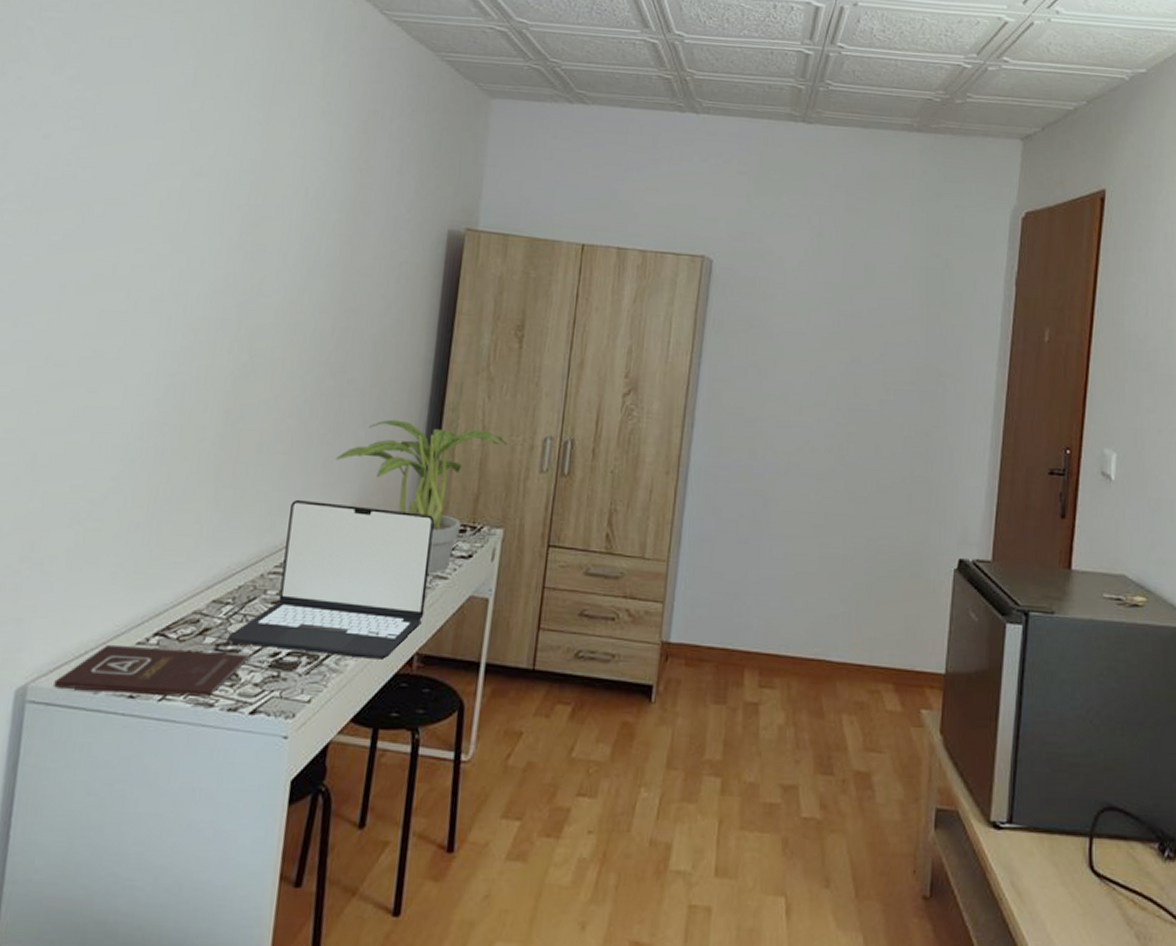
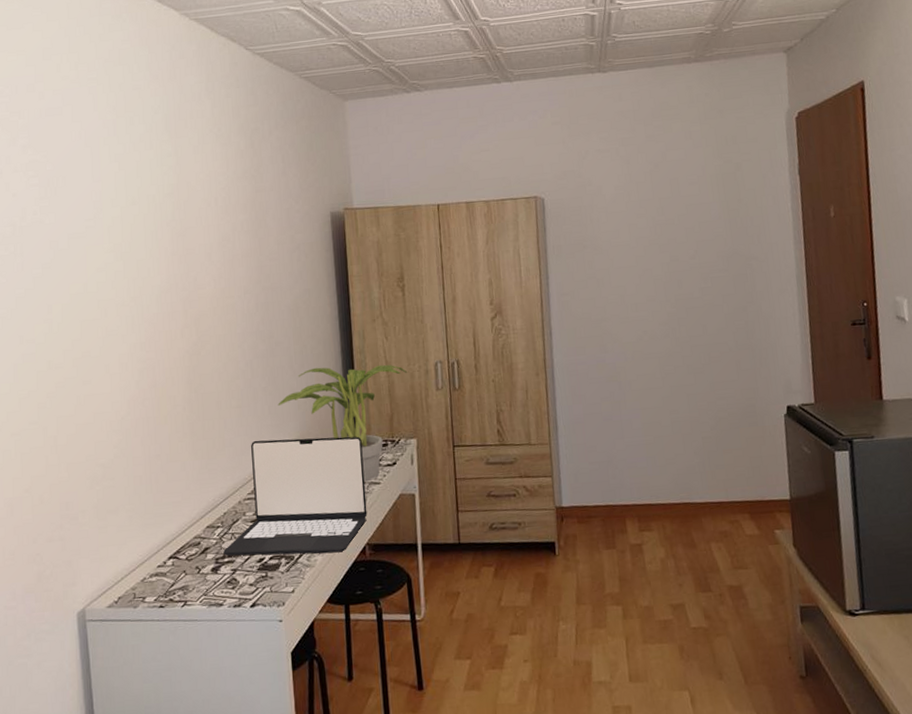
book: present [53,644,248,697] -> none [104,563,241,608]

